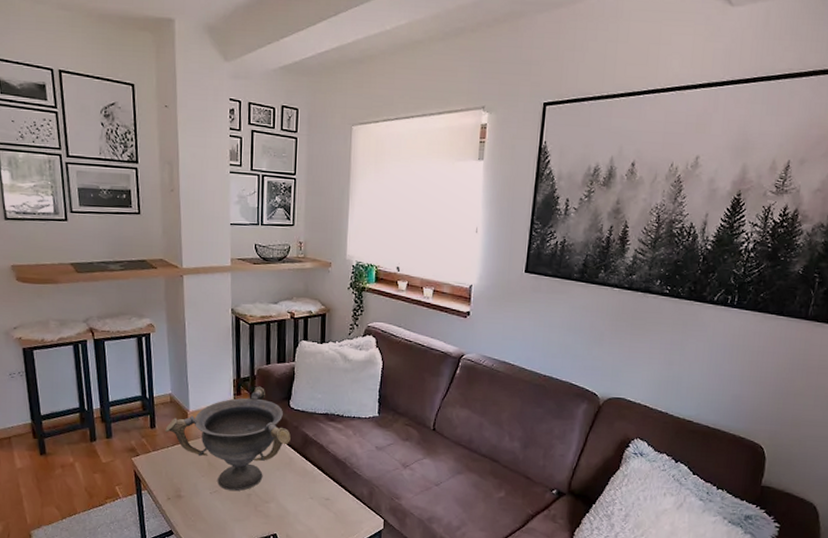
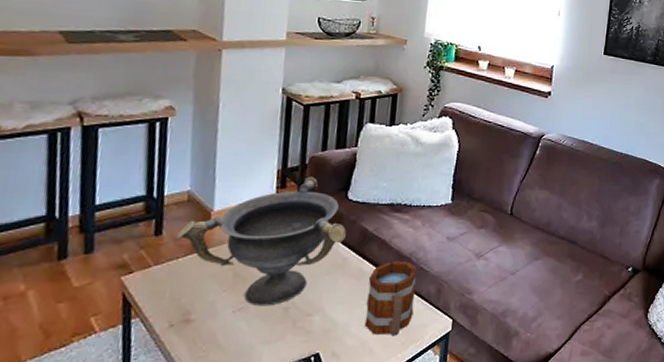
mug: none [310,464,352,528] -> present [364,261,418,337]

